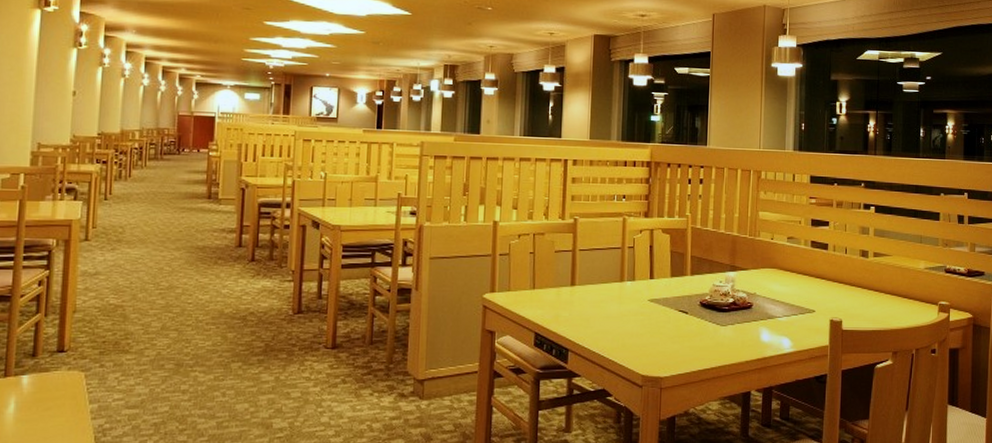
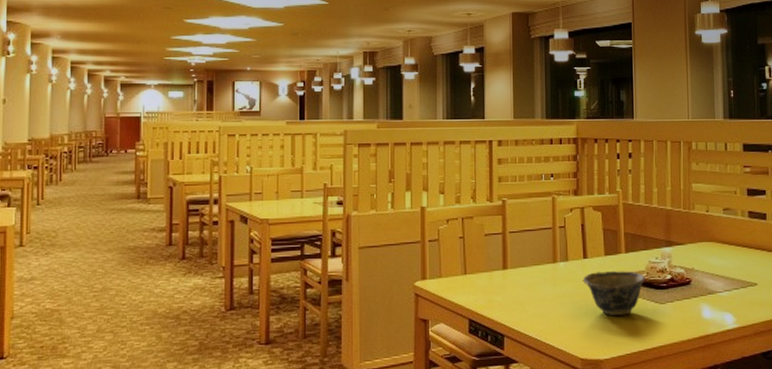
bowl: none [649,292,709,335] -> present [583,271,645,316]

